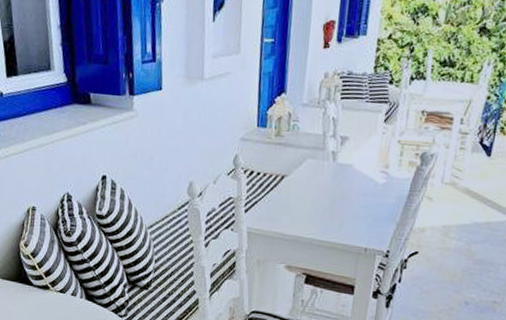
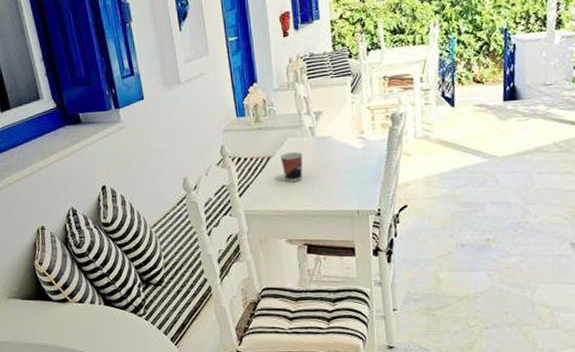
cup: none [295,174,320,207] -> present [280,152,303,182]

